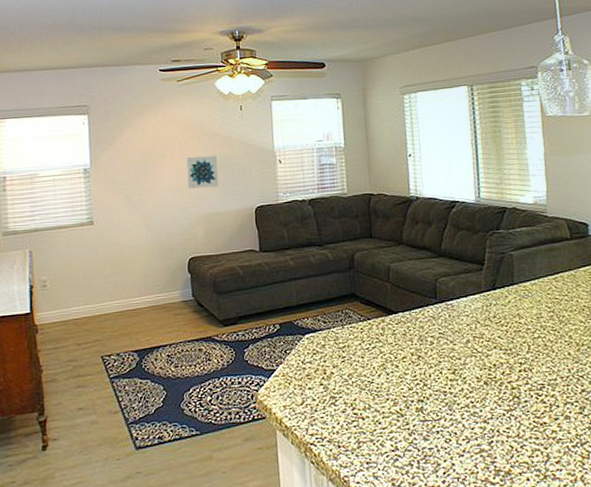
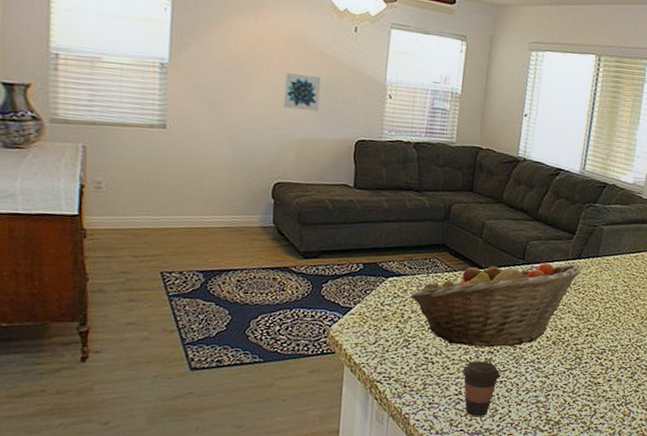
fruit basket: none [329,296,499,397] -> present [410,262,581,348]
coffee cup: none [394,411,436,474] -> present [462,361,501,417]

